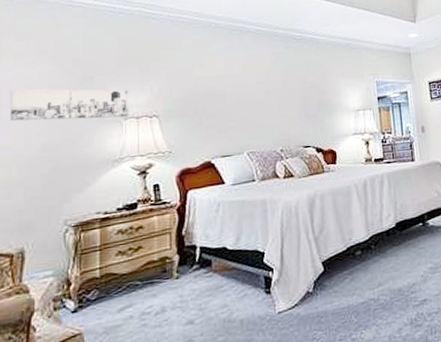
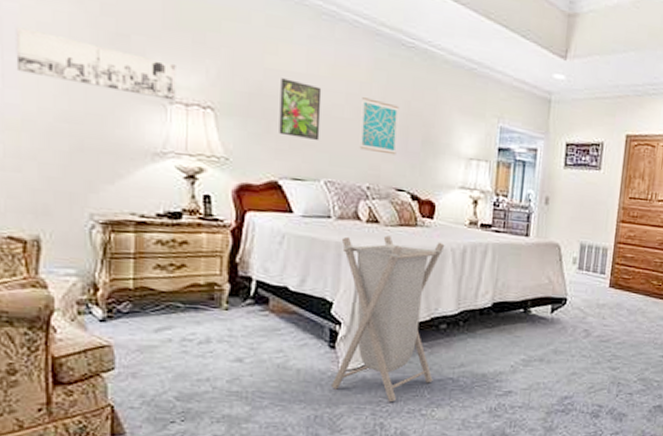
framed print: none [207,82,240,124] -> present [279,78,322,140]
laundry hamper: none [265,181,357,334] -> present [332,235,445,403]
wall art: none [269,82,300,122] -> present [359,97,399,155]

